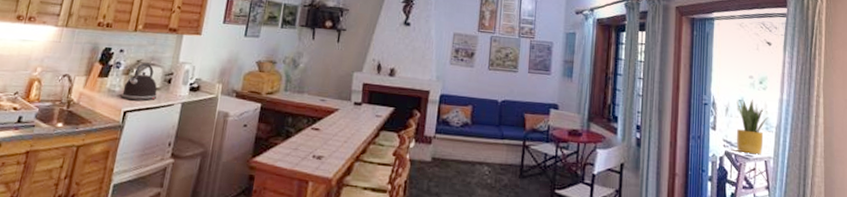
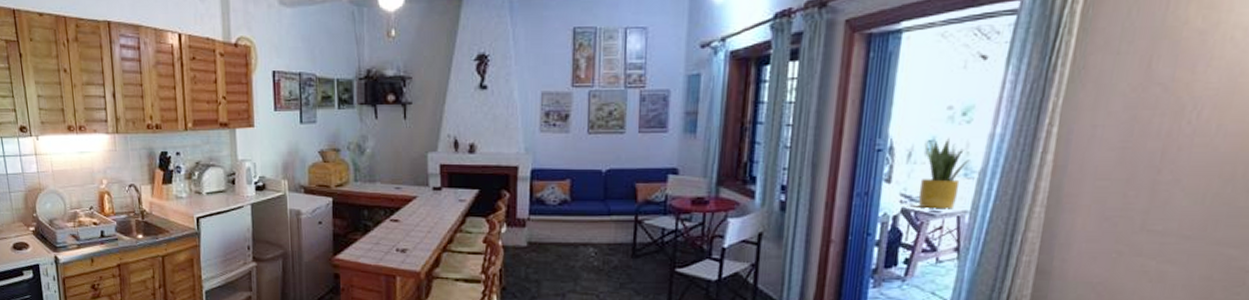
kettle: present [121,62,158,102] -> none [189,164,225,206]

